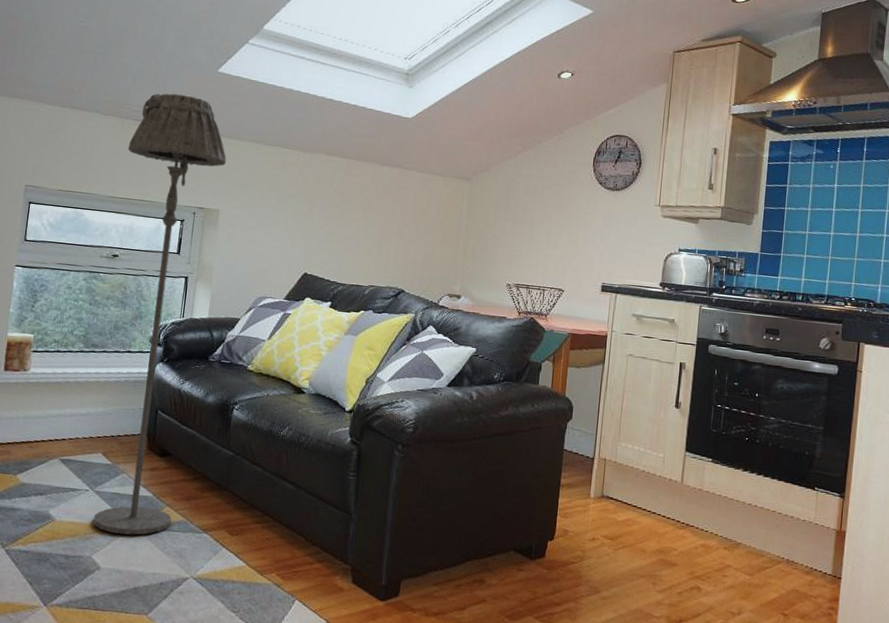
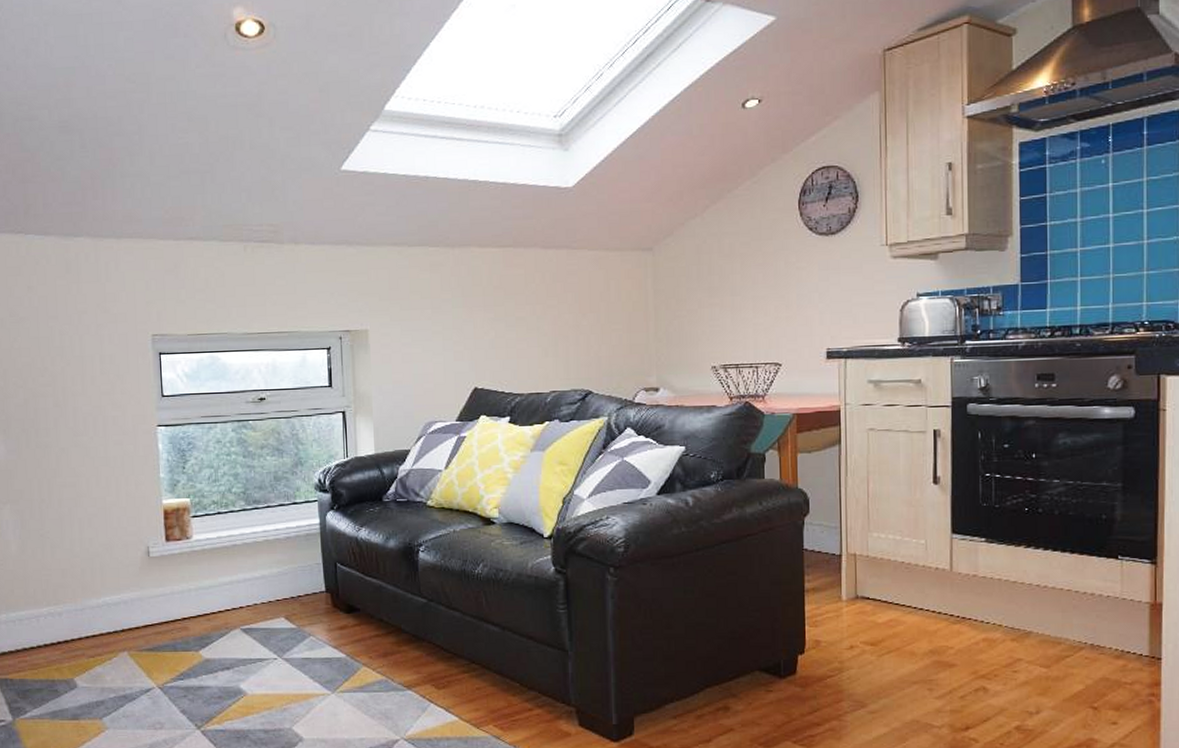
floor lamp: present [92,93,227,535] -> none [255,203,371,701]

